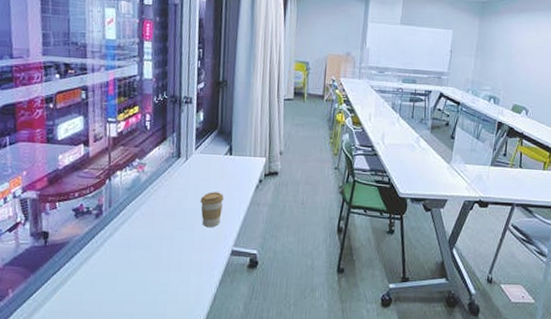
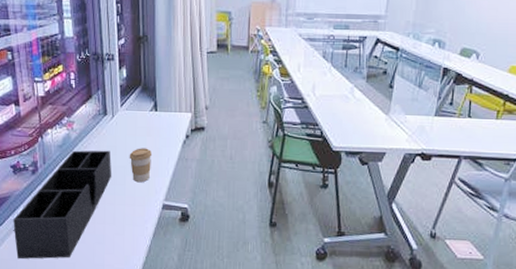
desk organizer: none [68,193,182,312] -> present [13,150,111,260]

